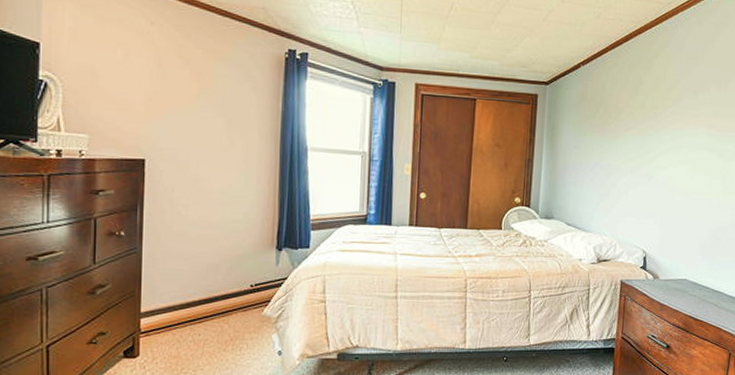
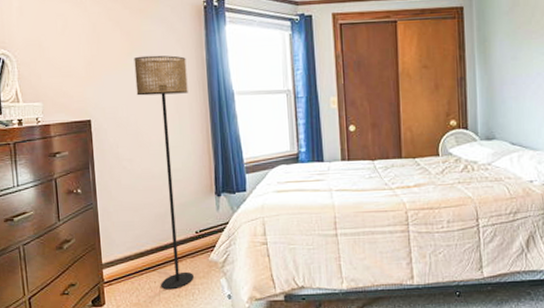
floor lamp: none [201,99,260,344] -> present [134,55,194,290]

